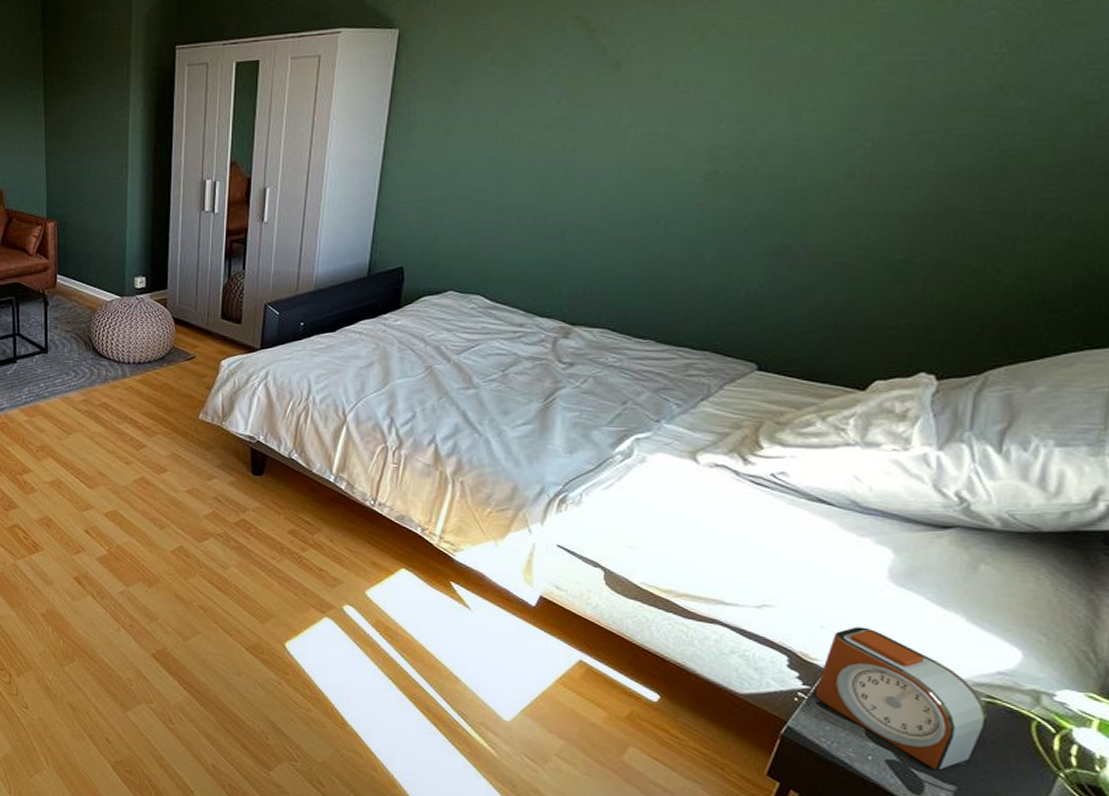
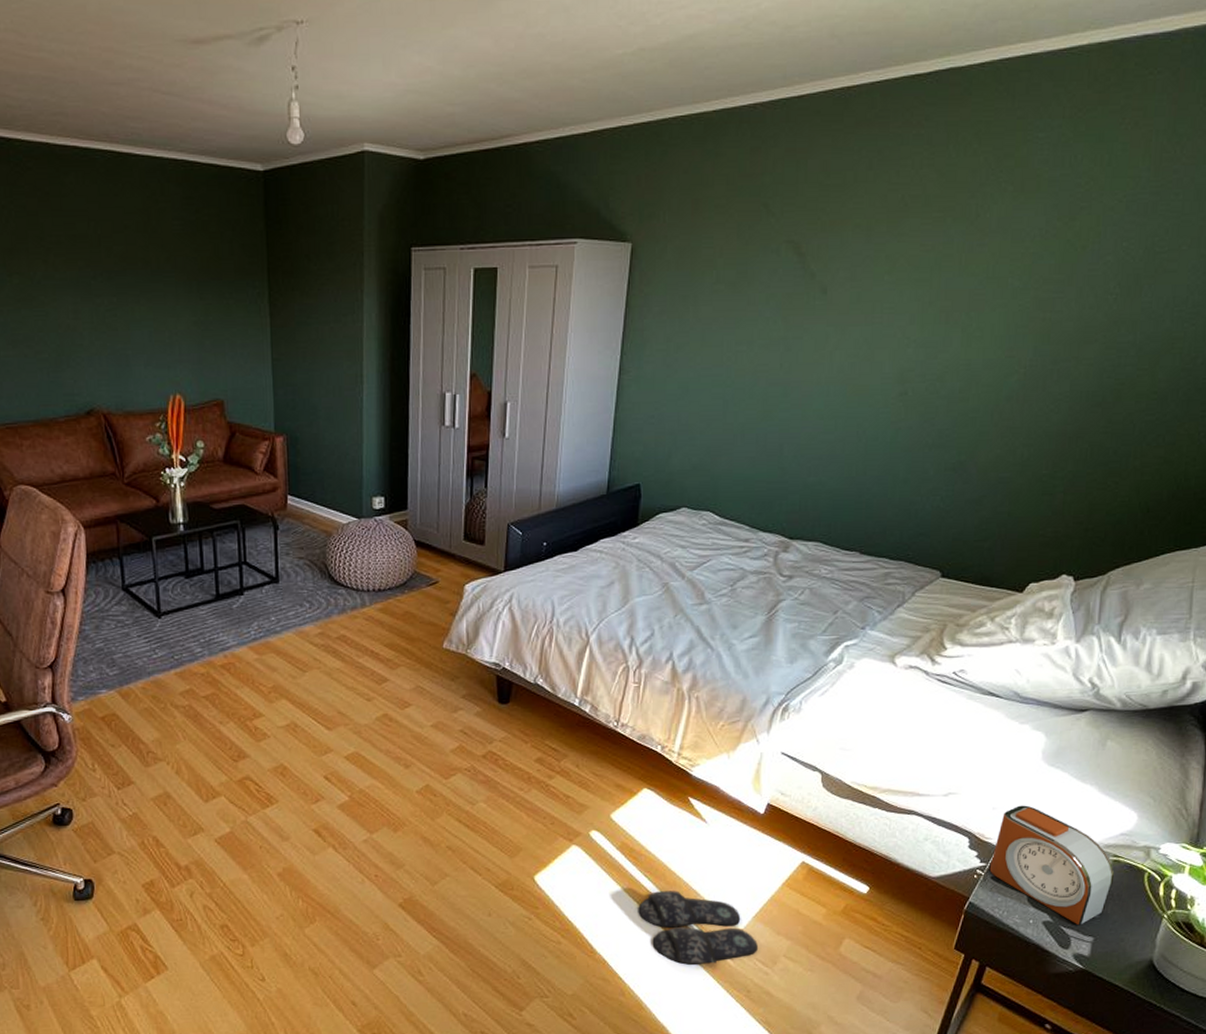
slippers: none [393,672,526,753] -> present [638,891,758,965]

